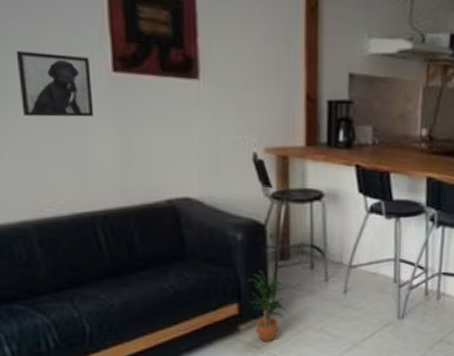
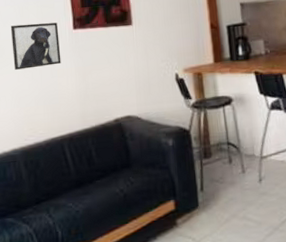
potted plant: present [246,269,287,342] -> none [179,168,214,233]

